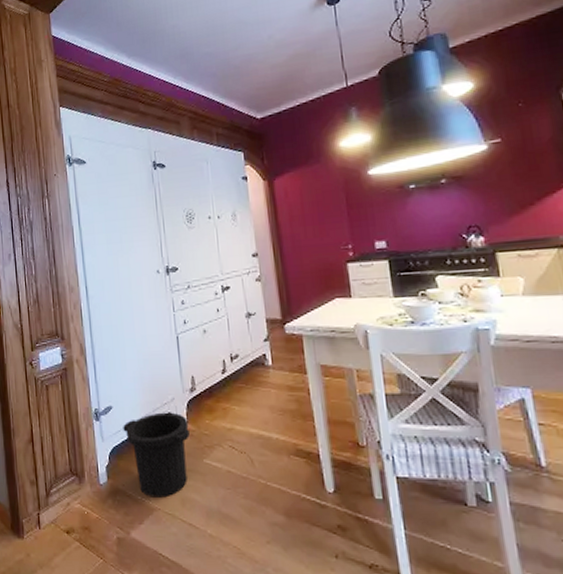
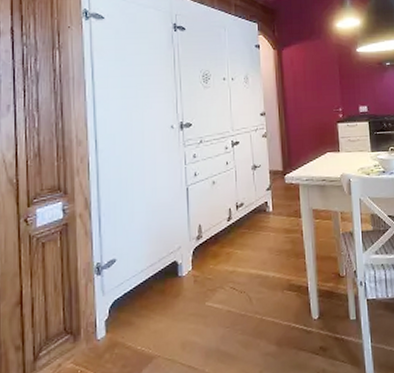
trash can: present [123,412,190,498] -> none [126,260,194,346]

